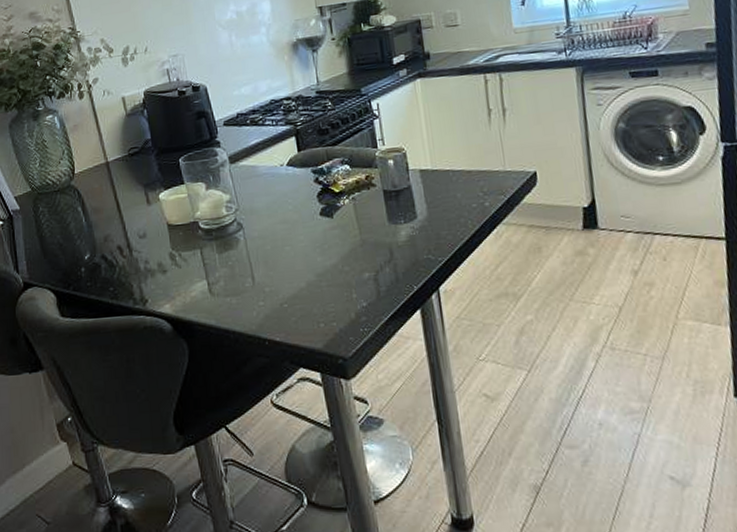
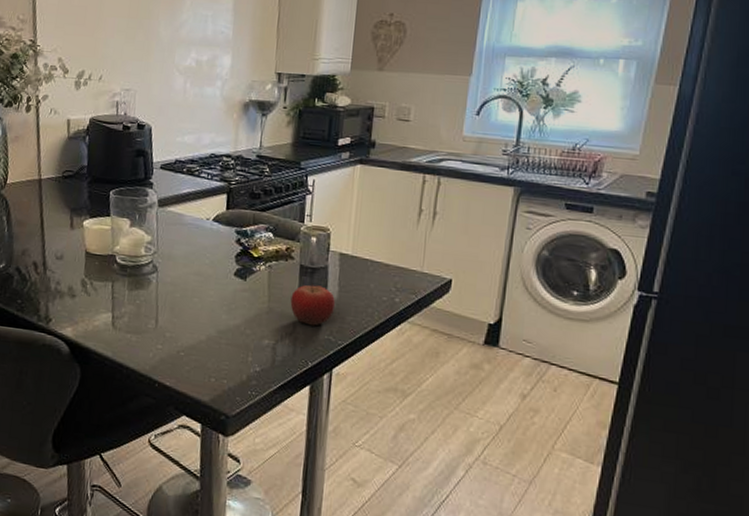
fruit: none [381,206,428,249] -> present [290,283,336,326]

